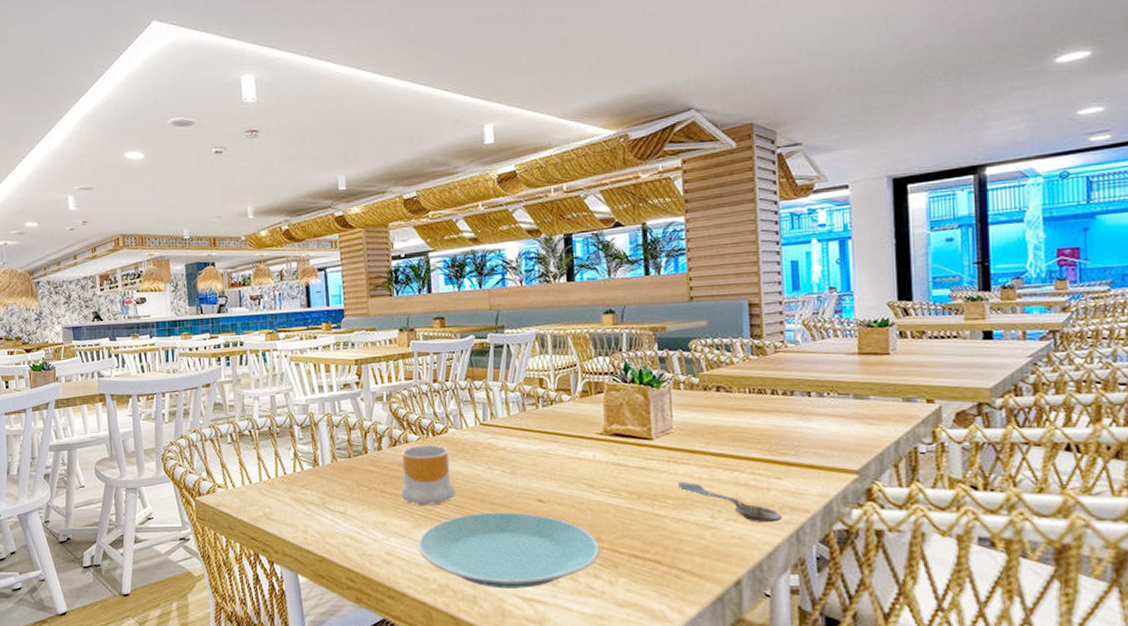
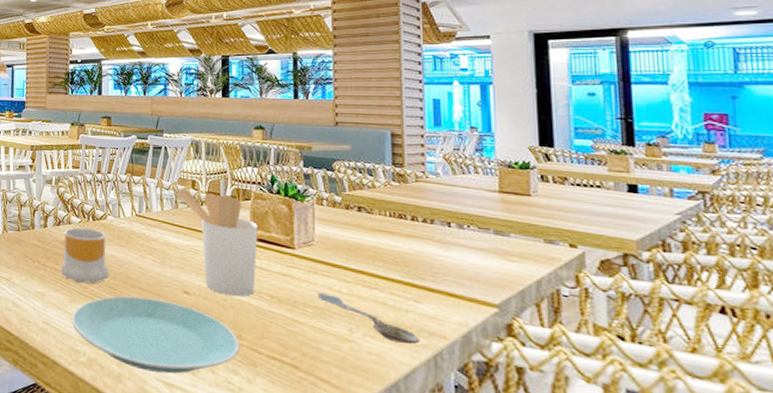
utensil holder: none [522,388,613,497] -> present [175,188,258,297]

